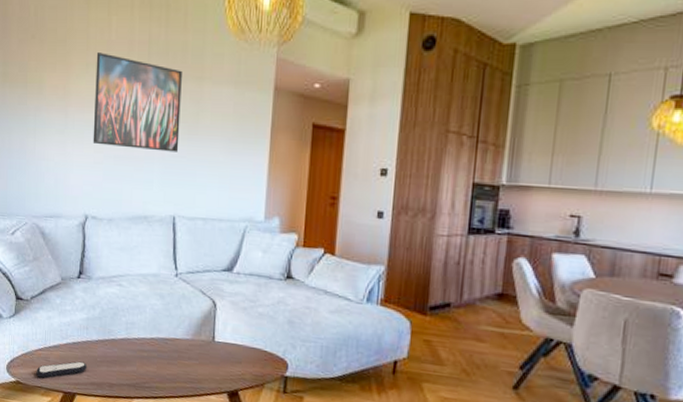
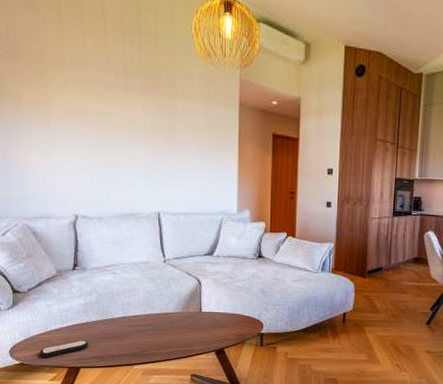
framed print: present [93,52,182,152] -> none [73,69,159,158]

